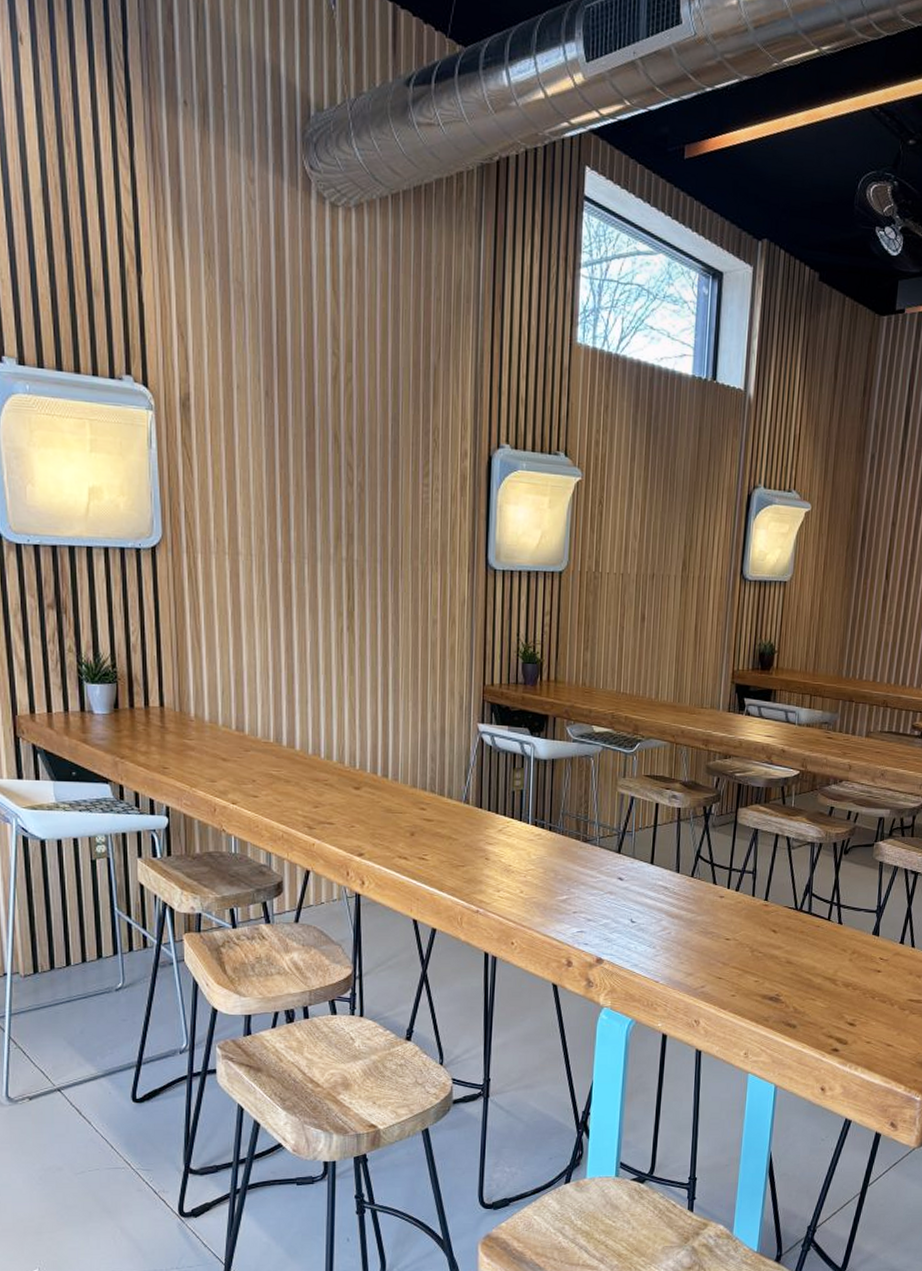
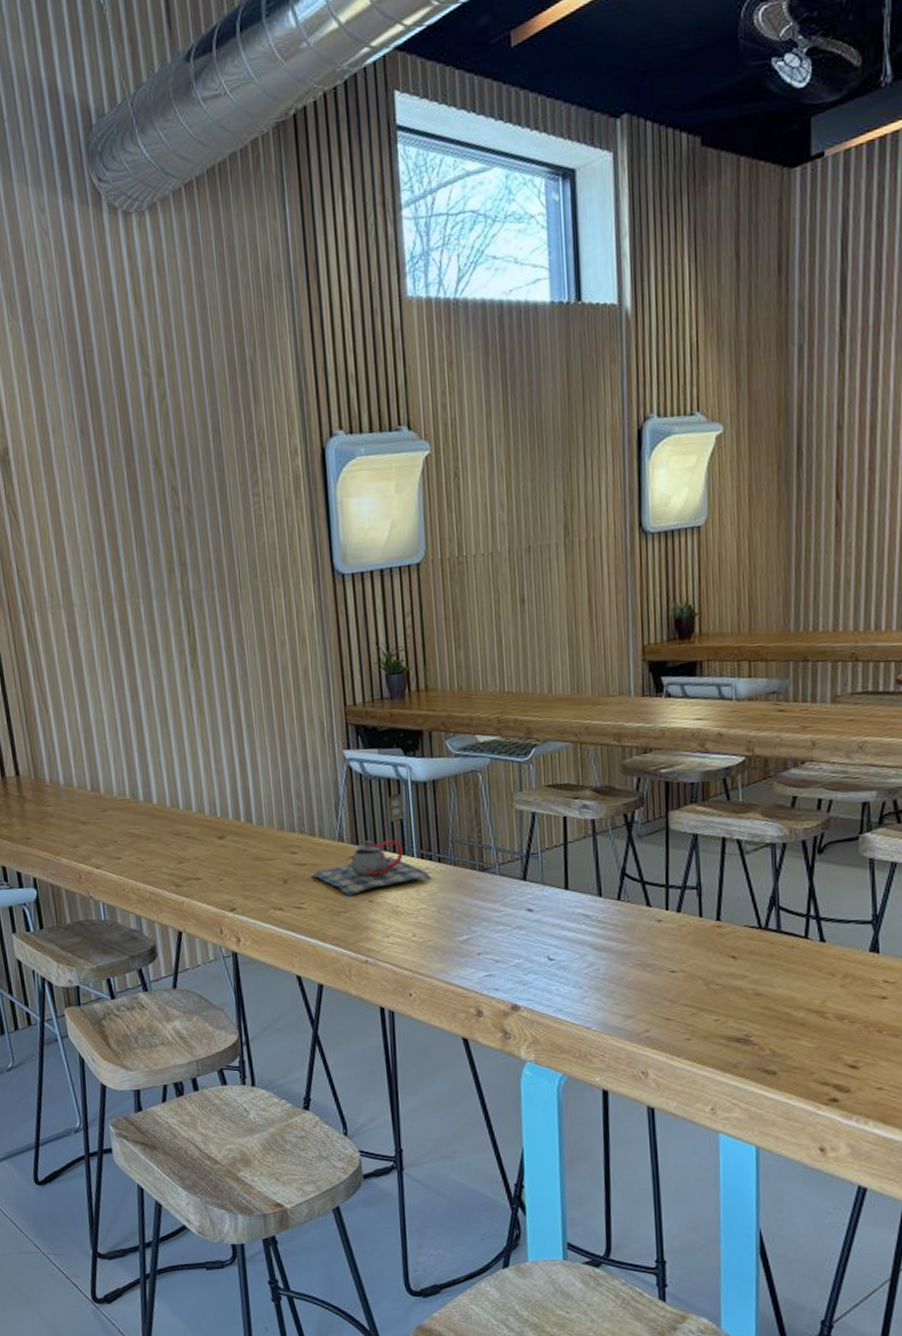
teapot: none [436,805,542,853] -> present [311,840,432,897]

